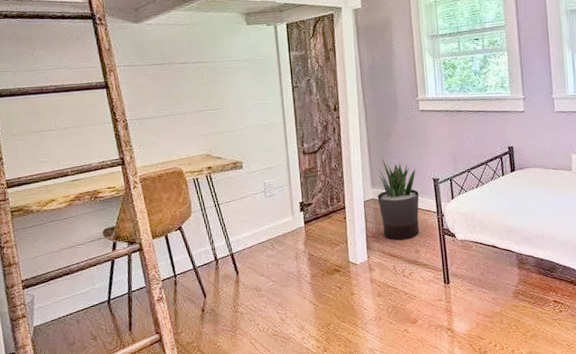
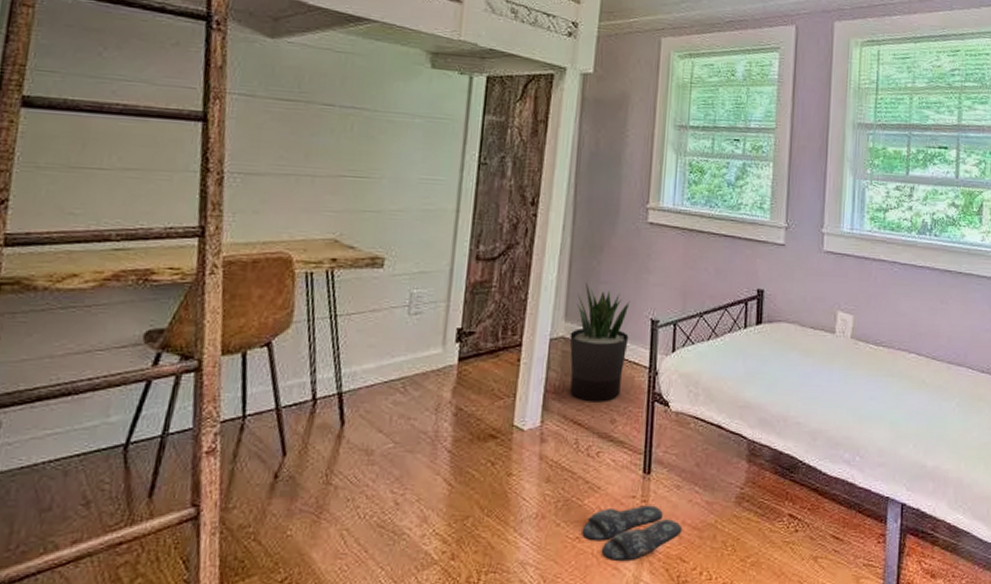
slippers: none [408,304,477,343] -> present [582,505,681,561]

